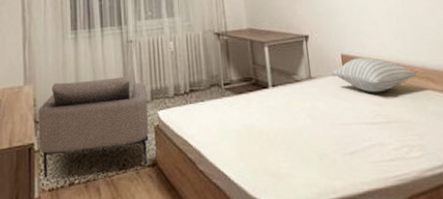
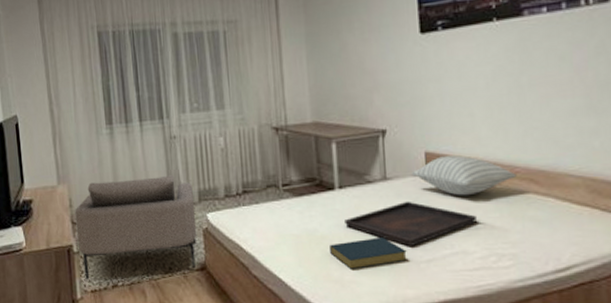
hardback book: none [266,132,334,164] -> present [330,237,407,271]
serving tray: none [278,97,388,140] -> present [345,201,477,247]

